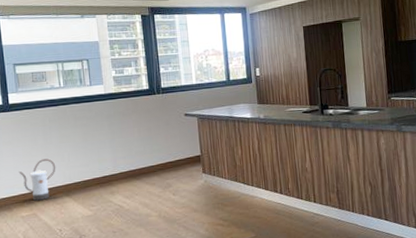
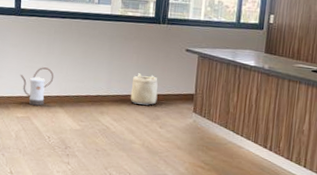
basket: none [137,144,166,177] -> present [130,73,159,105]

